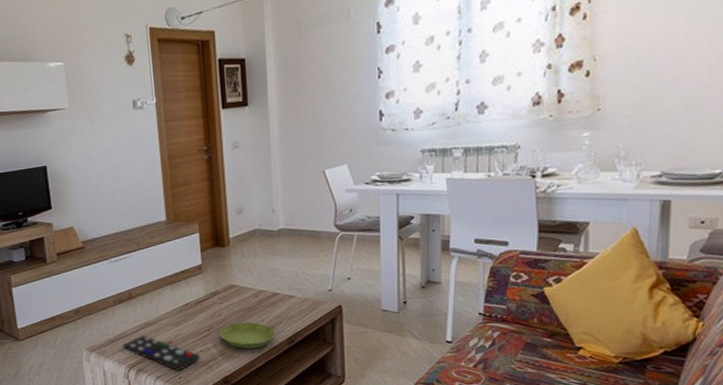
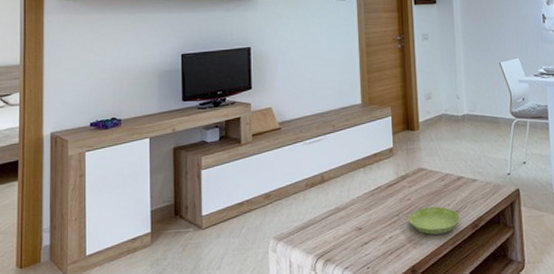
remote control: present [123,335,200,371] -> none [312,221,389,260]

